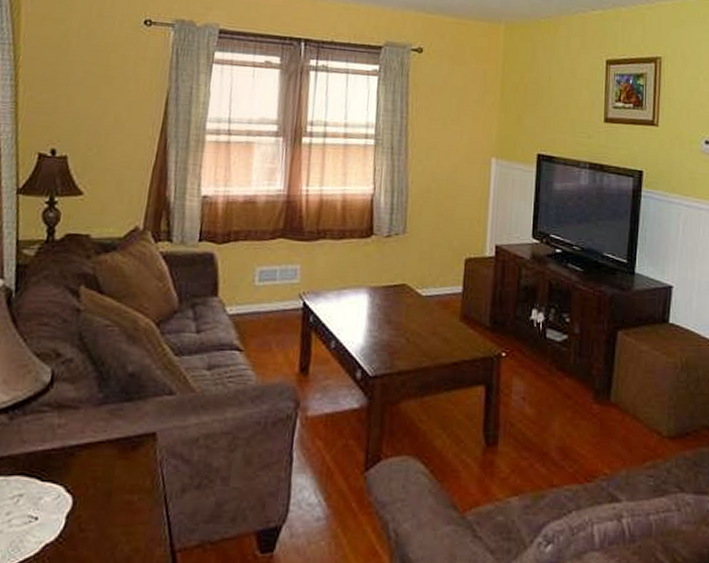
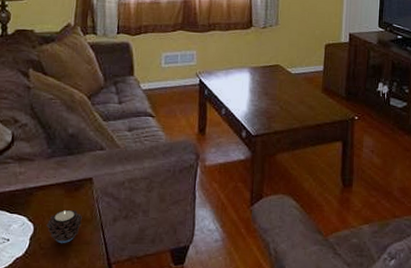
candle: none [90,475,140,523] -> present [46,209,82,243]

